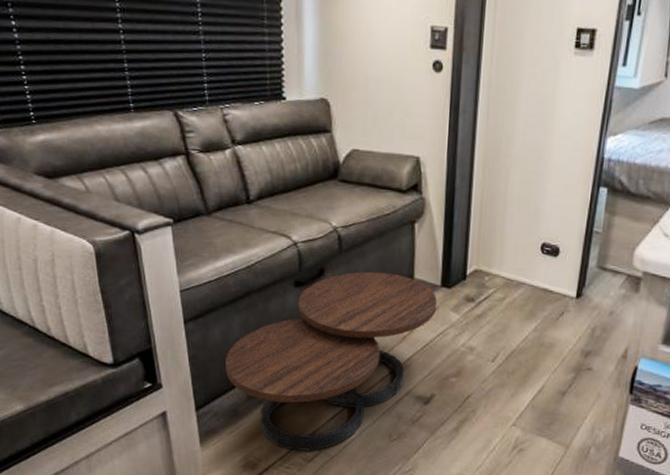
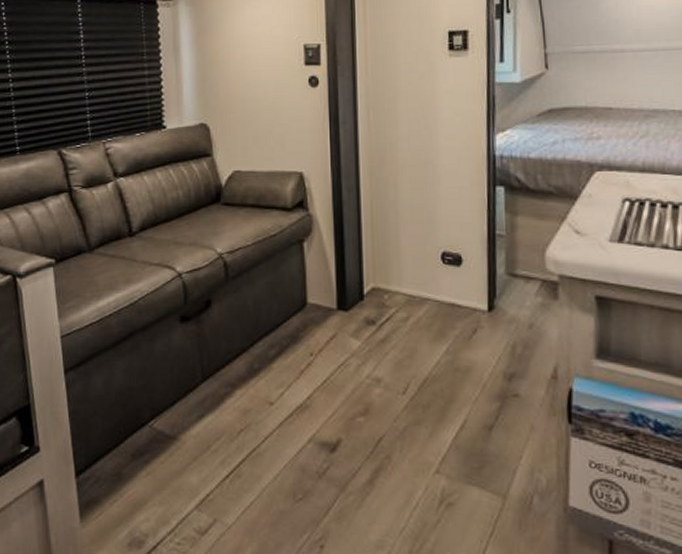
coffee table: present [226,271,438,451] -> none [108,299,335,521]

